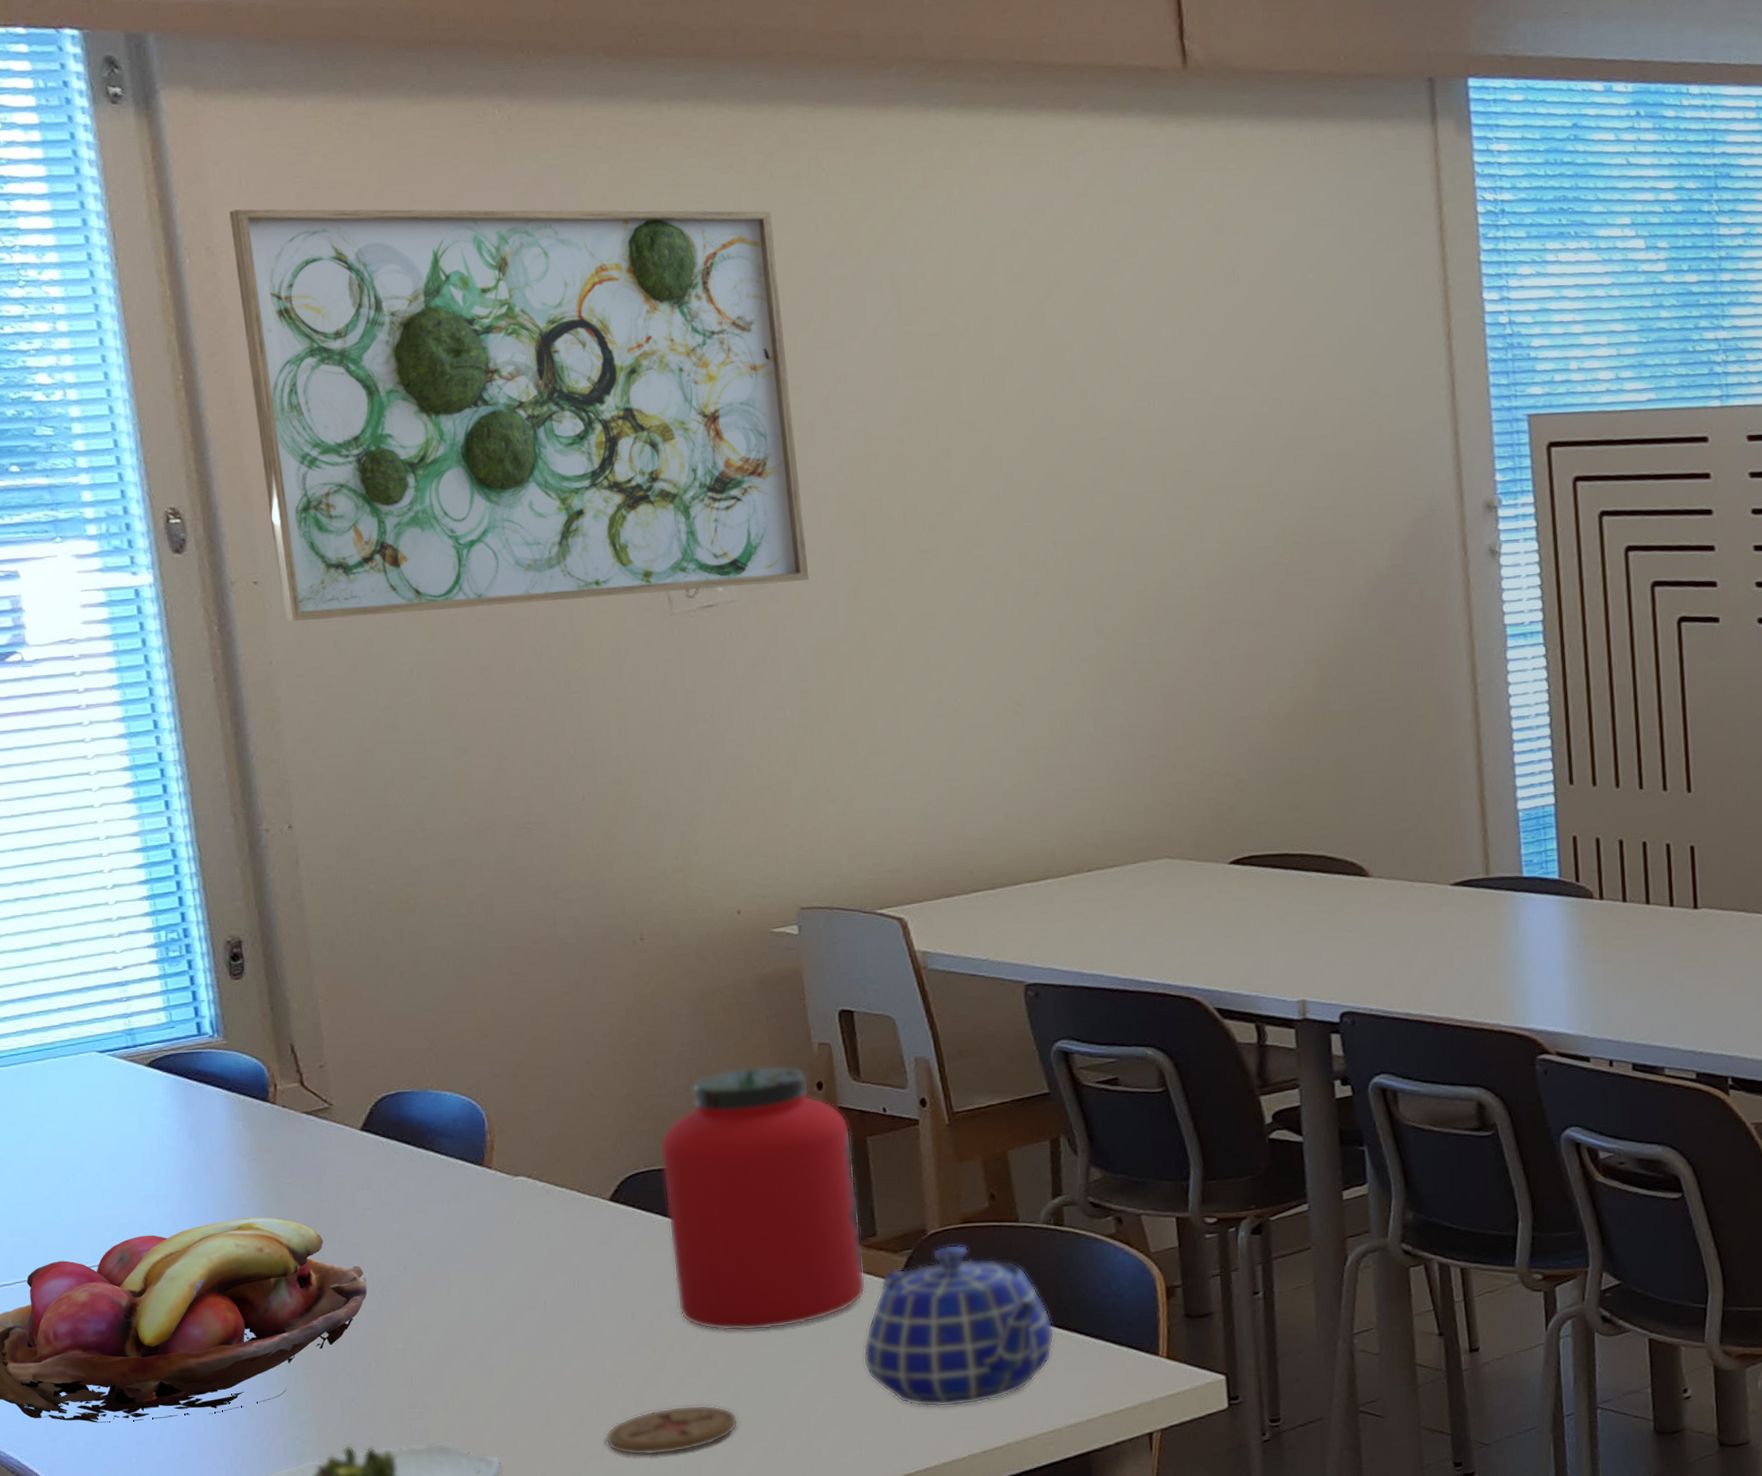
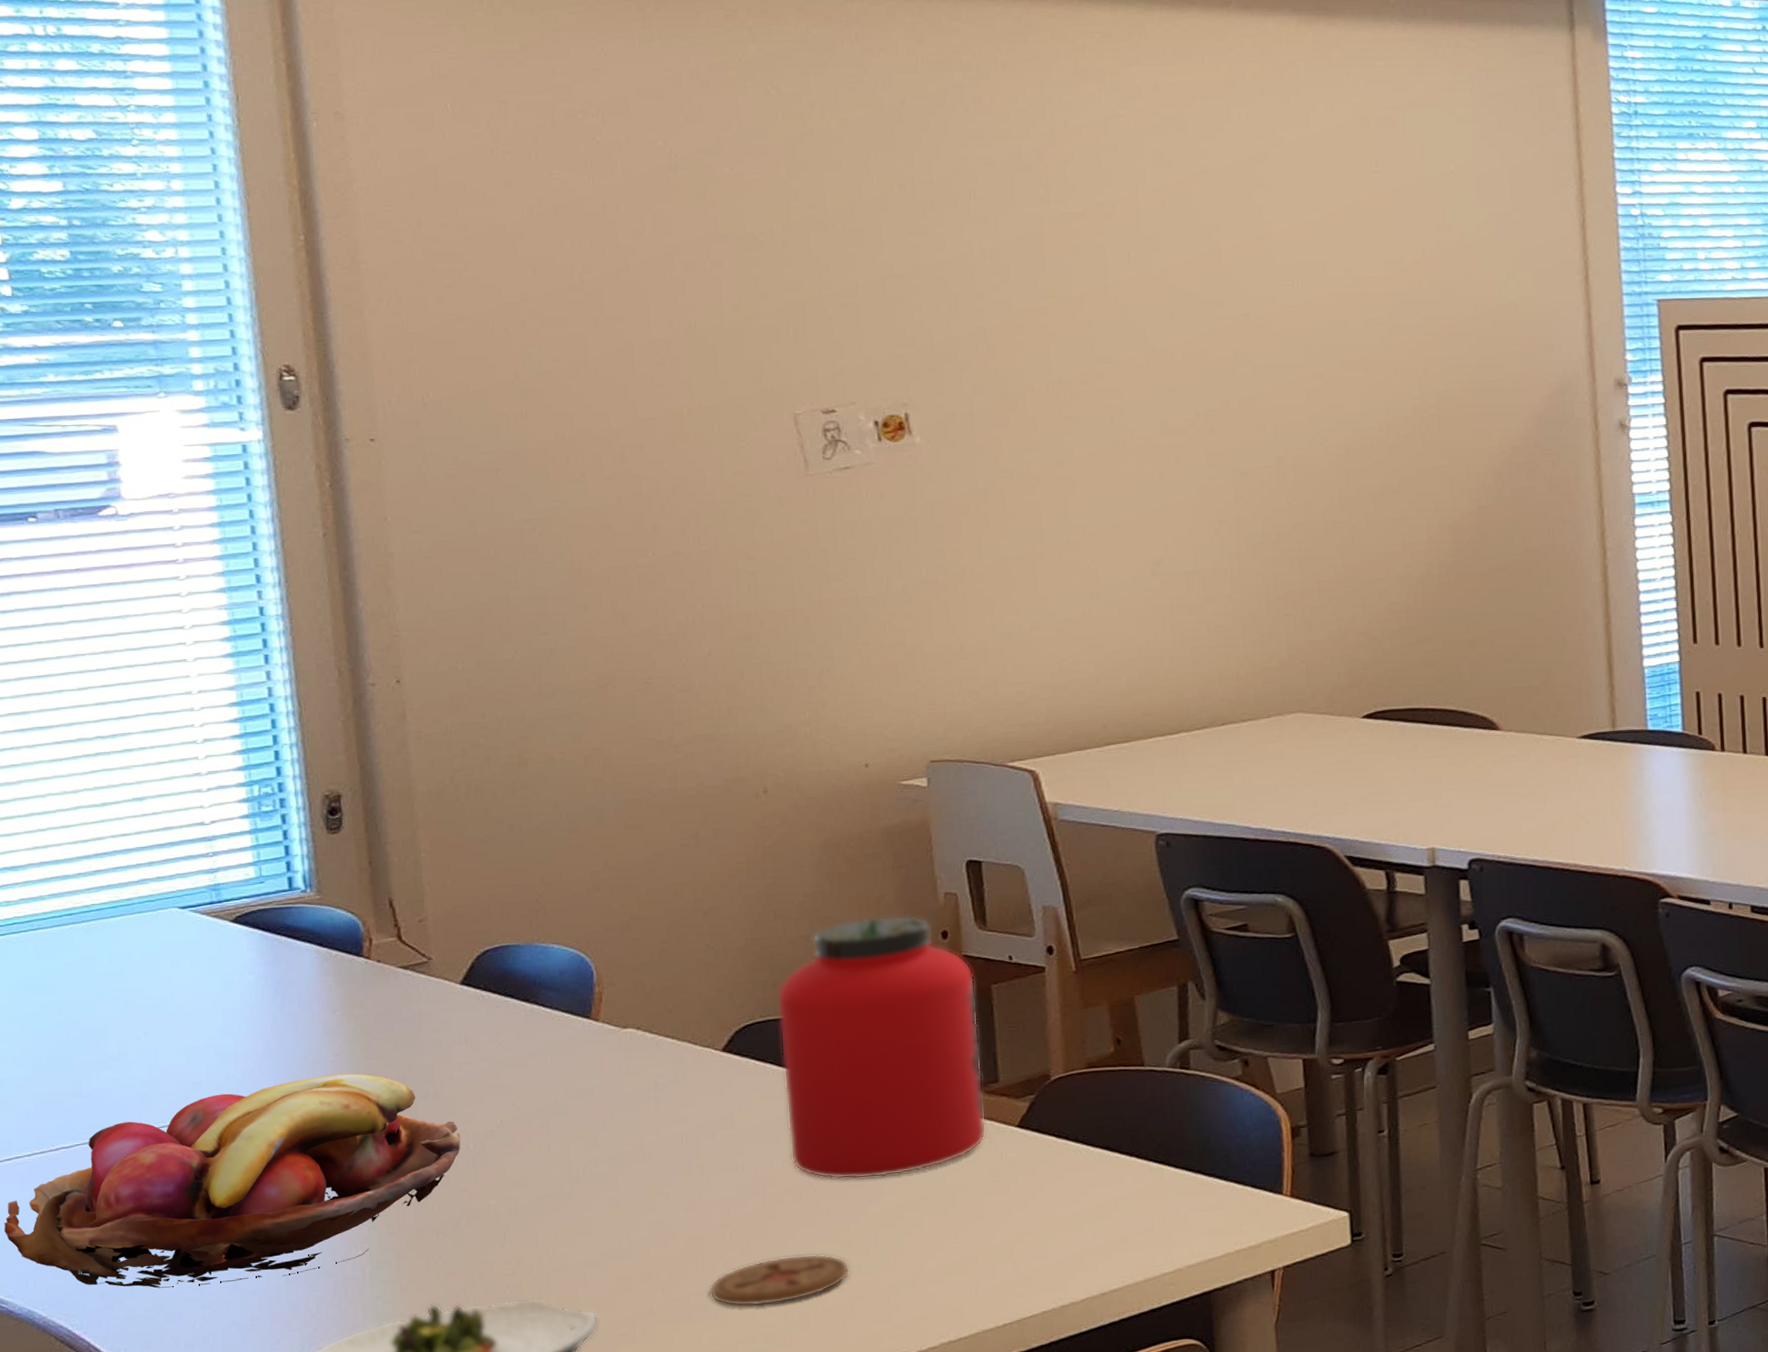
wall art: present [229,209,809,622] -> none [361,76,949,479]
teapot: present [863,1244,1055,1408] -> none [981,1089,1178,1251]

